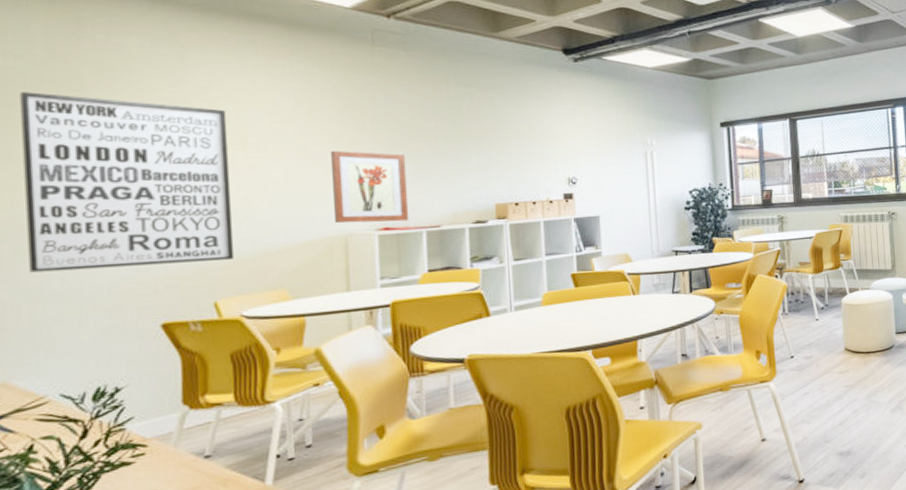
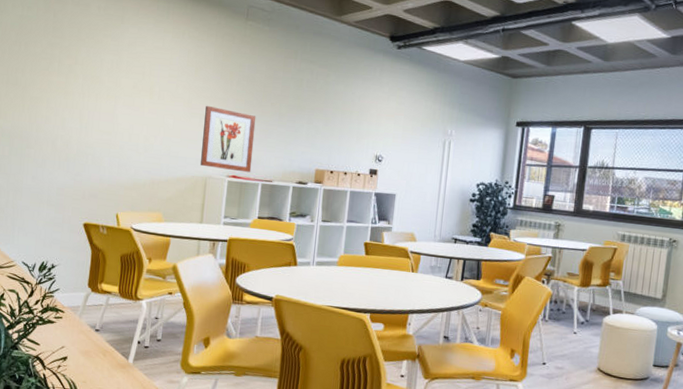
wall art: present [20,92,235,273] -> none [17,35,143,182]

